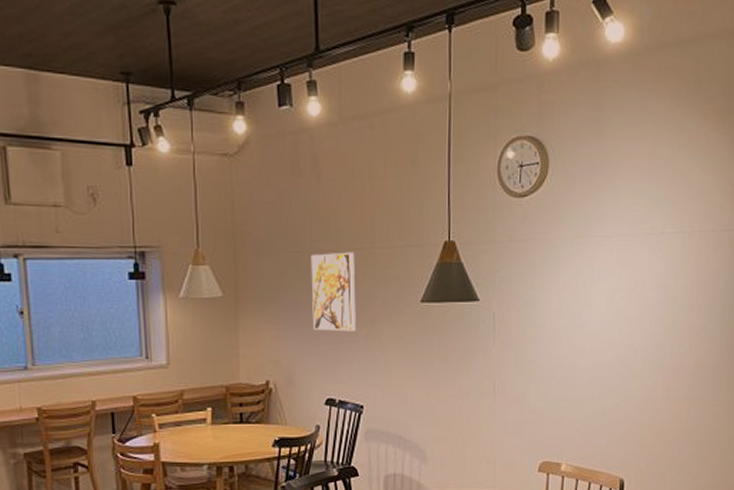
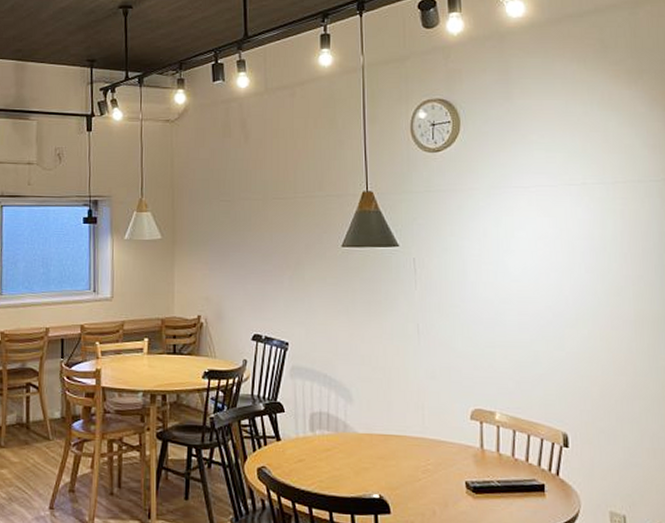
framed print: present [311,252,356,332] -> none [239,201,281,273]

